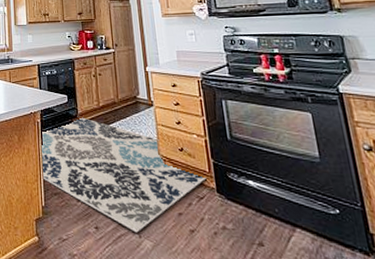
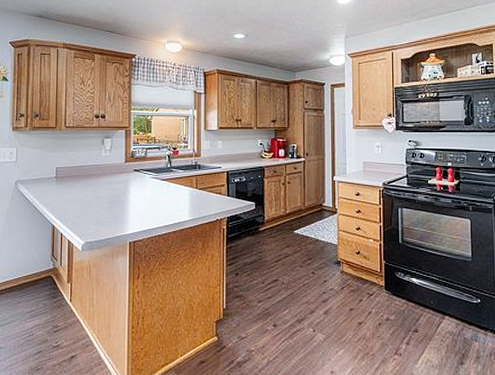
rug: present [42,116,207,233] -> none [226,223,377,328]

